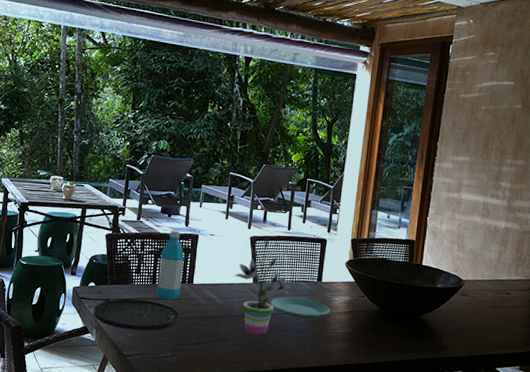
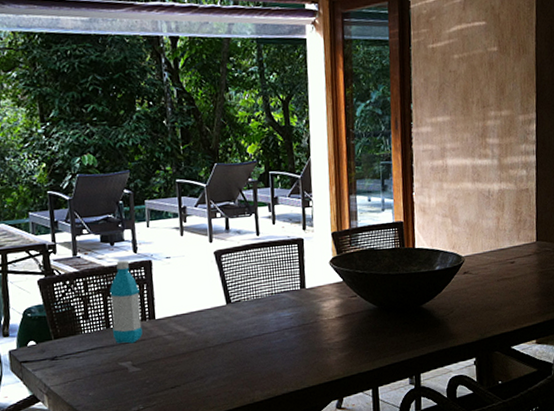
plate: present [94,299,179,330] -> none [40,349,146,388]
potted plant: present [234,238,292,335] -> none [202,249,273,364]
plate: present [270,297,331,319] -> none [250,311,322,335]

